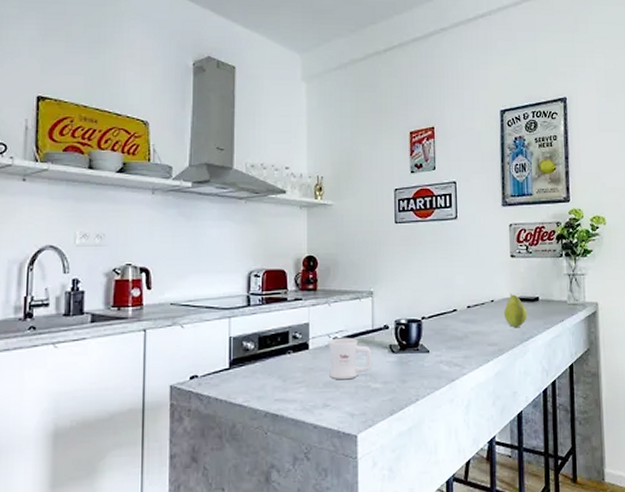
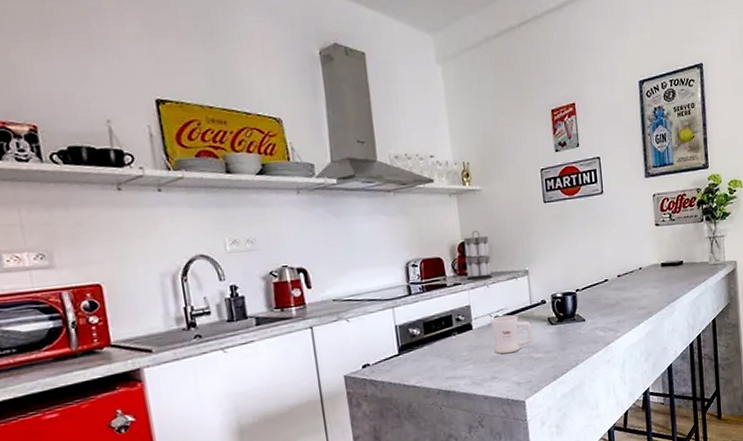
spice rack: none [308,244,336,297] -> present [463,230,492,281]
fruit: present [503,293,528,328] -> none [651,259,674,291]

